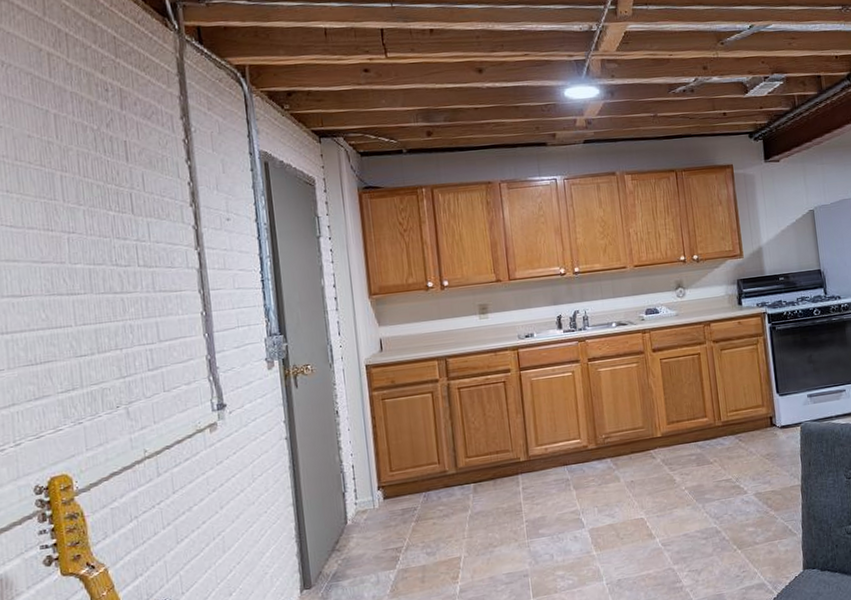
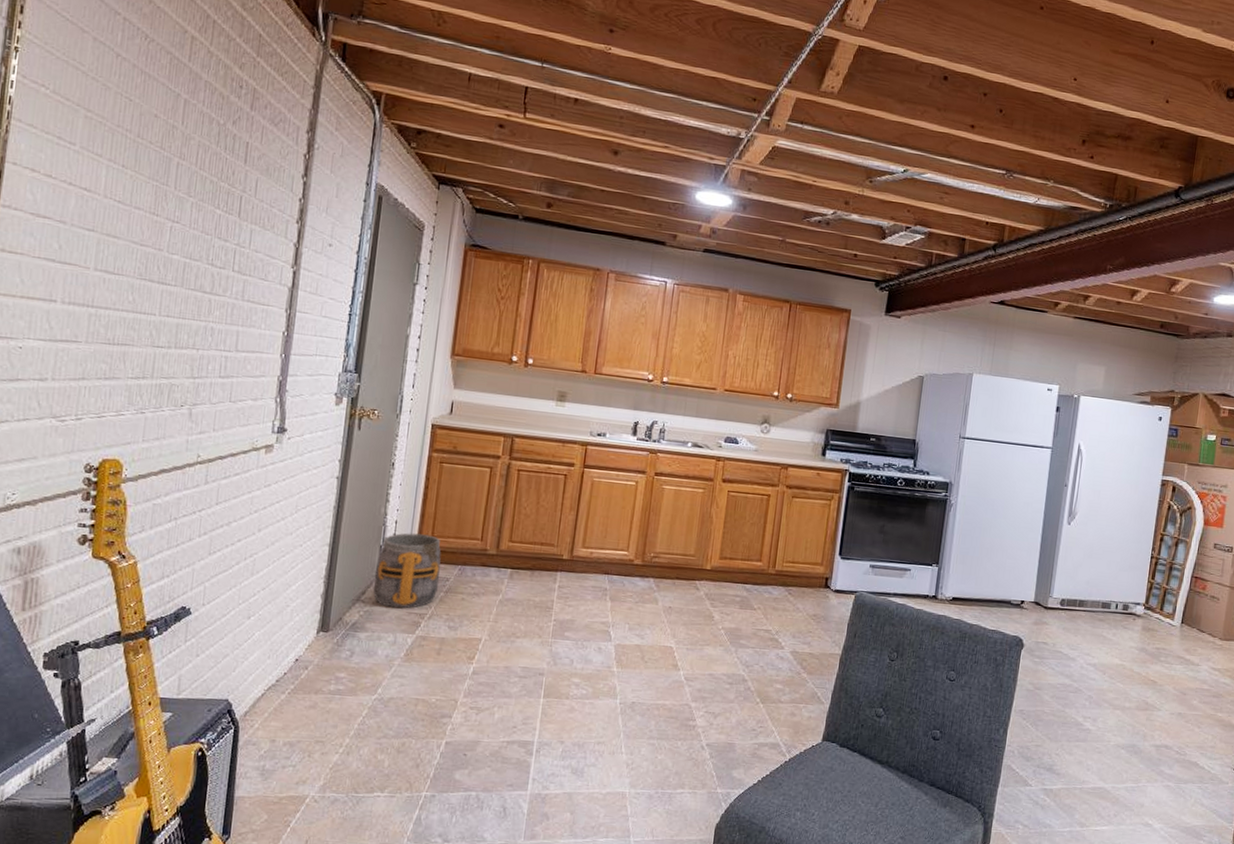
bucket: none [343,470,408,550] -> present [372,533,442,609]

